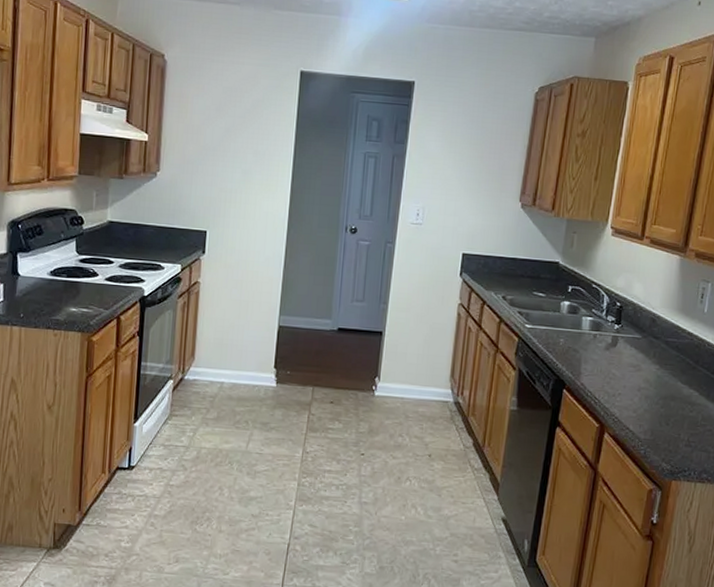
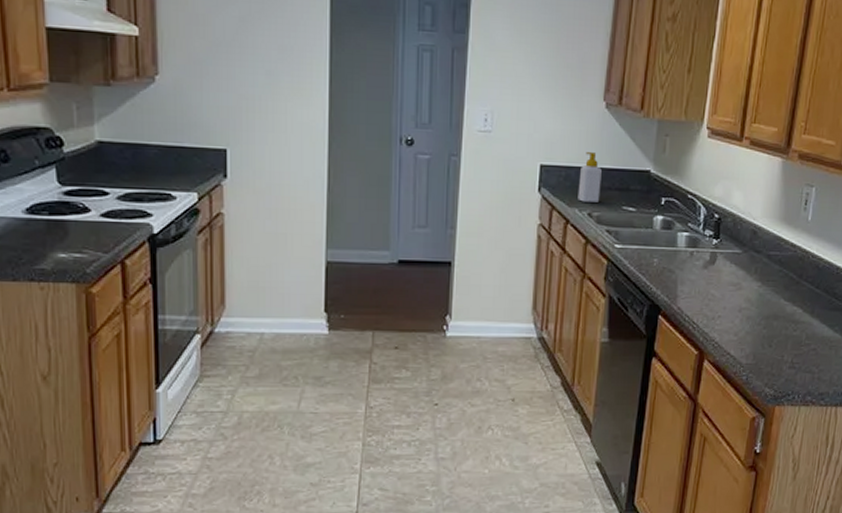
soap bottle: none [494,244,516,287] -> present [578,152,602,202]

